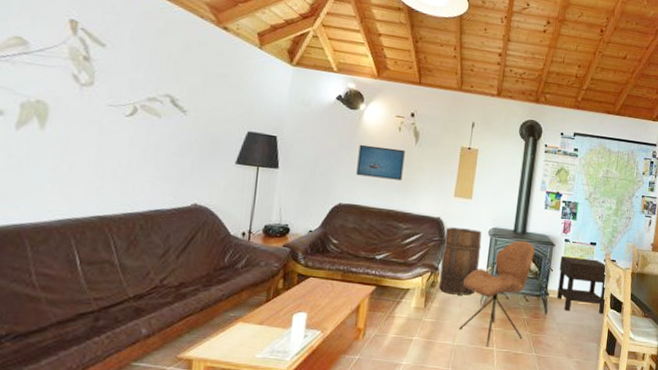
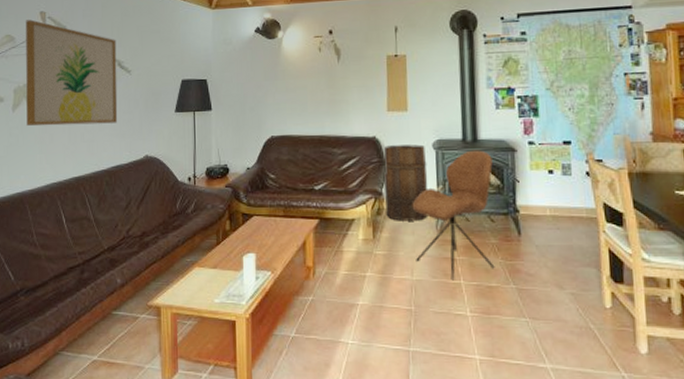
wall art: none [35,24,172,164] -> present [26,19,118,126]
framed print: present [356,144,405,181] -> none [282,70,330,105]
nightstand: present [557,255,607,315] -> none [526,161,601,231]

